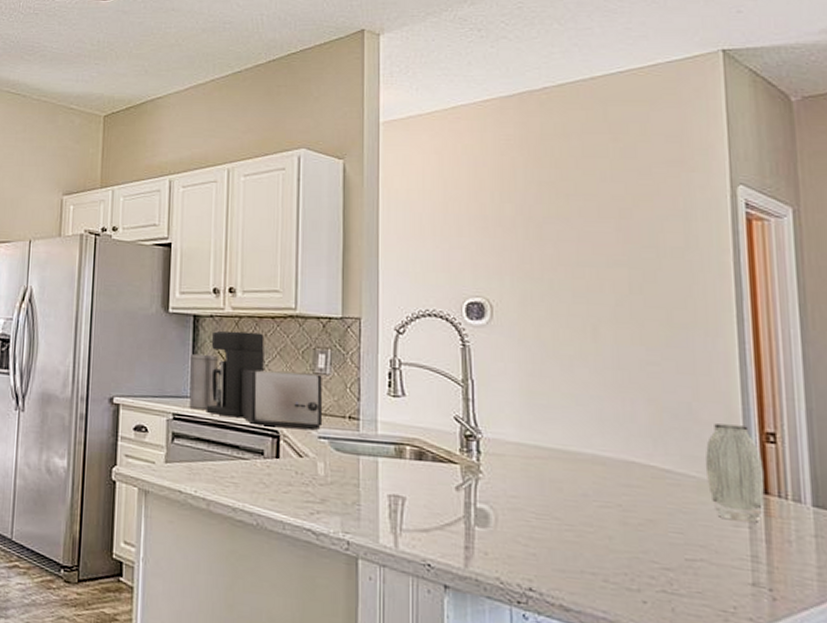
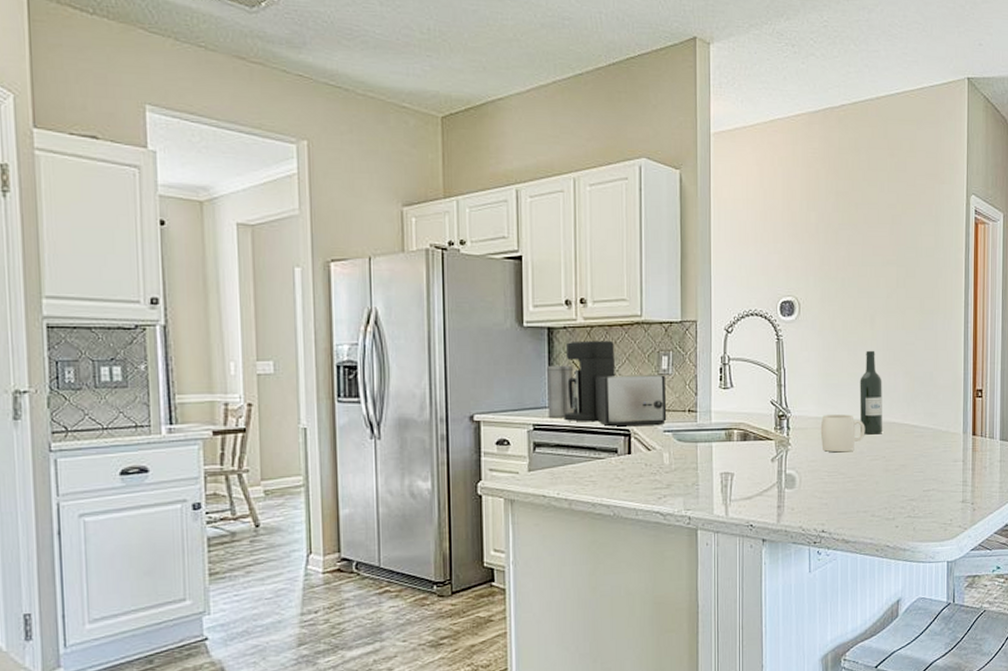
mug: none [523,441,590,492] -> present [820,414,865,453]
wine bottle: none [579,367,617,475] -> present [859,350,883,435]
vase: present [704,423,764,524] -> none [939,386,973,459]

